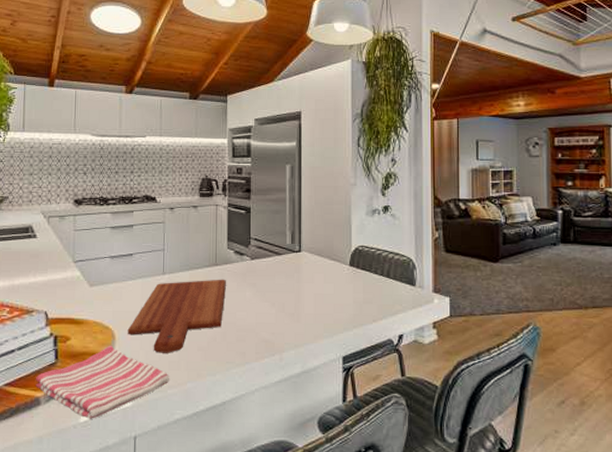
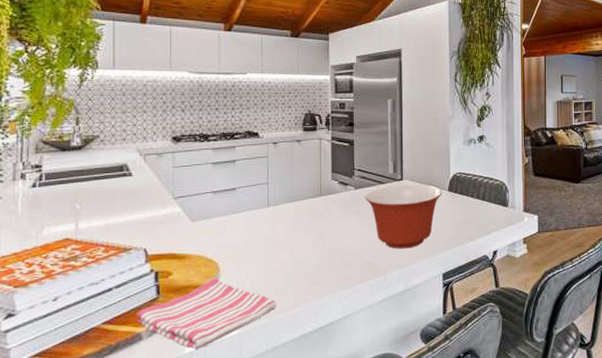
cutting board: present [127,279,226,353] -> none [232,208,331,282]
mixing bowl: none [261,256,343,327] -> present [365,184,443,249]

